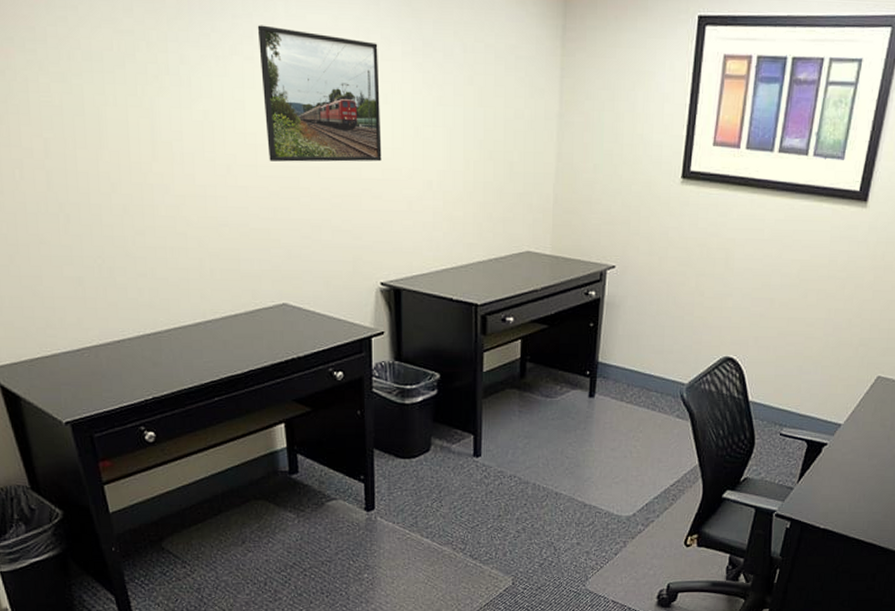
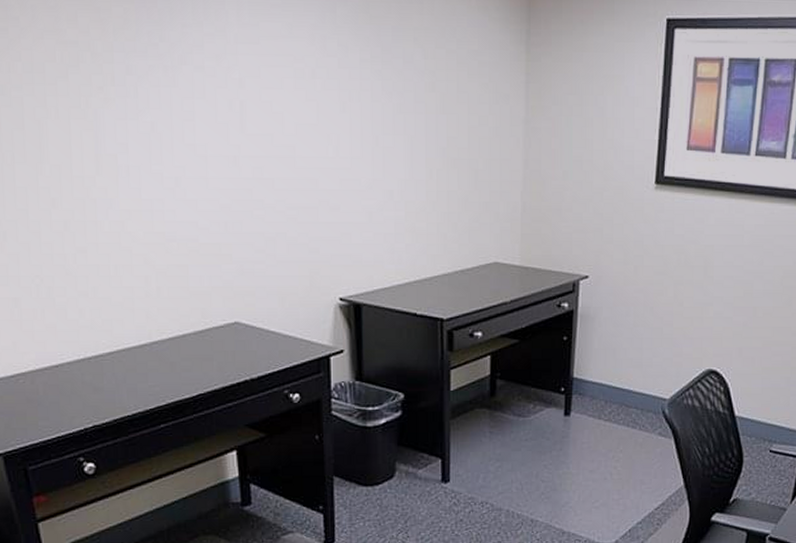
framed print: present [257,25,382,162] -> none [208,34,340,174]

